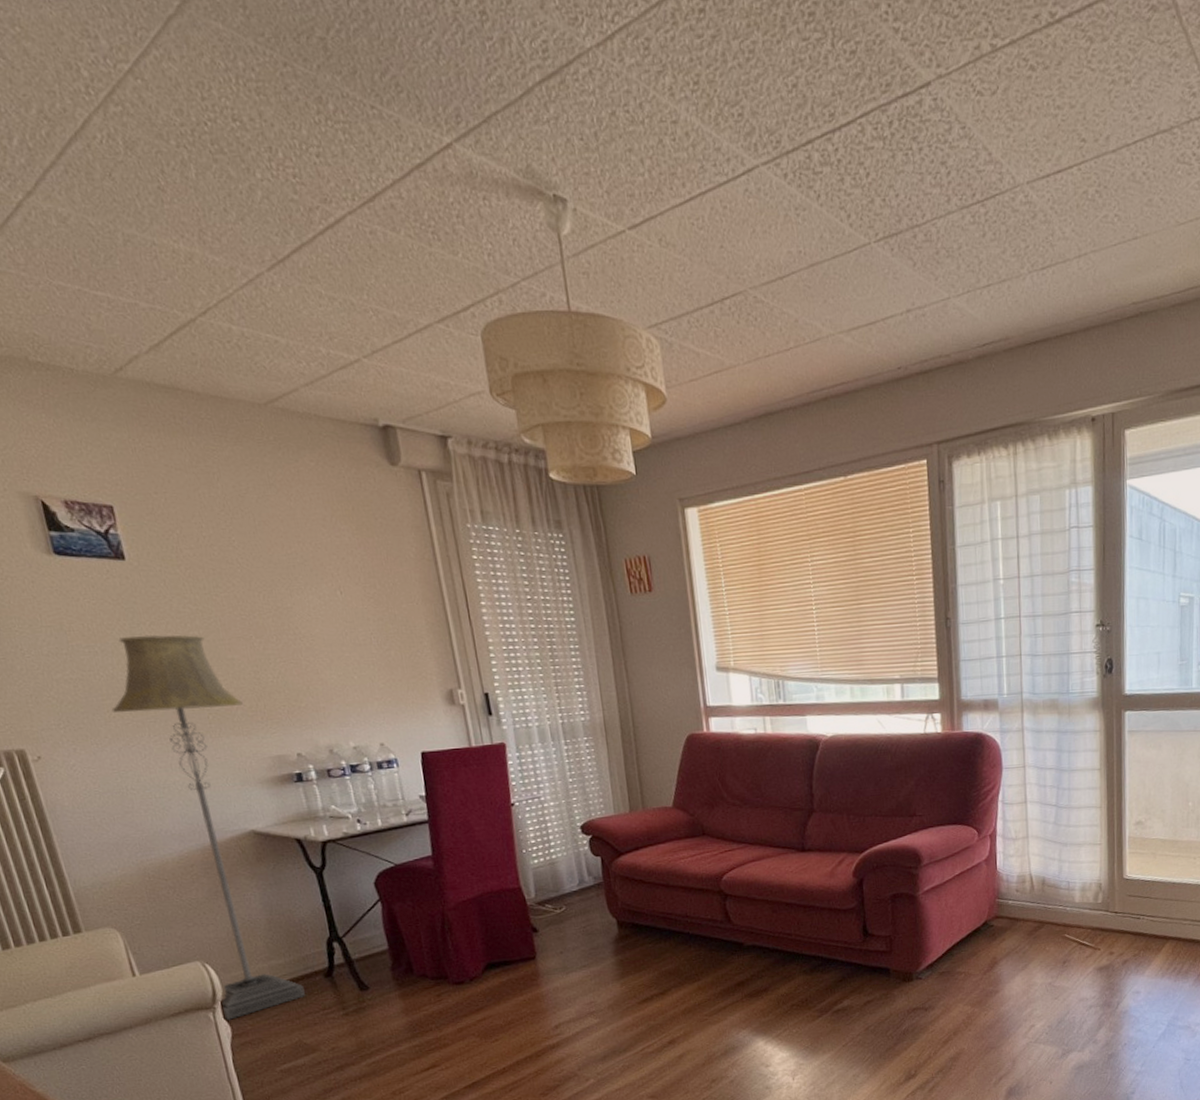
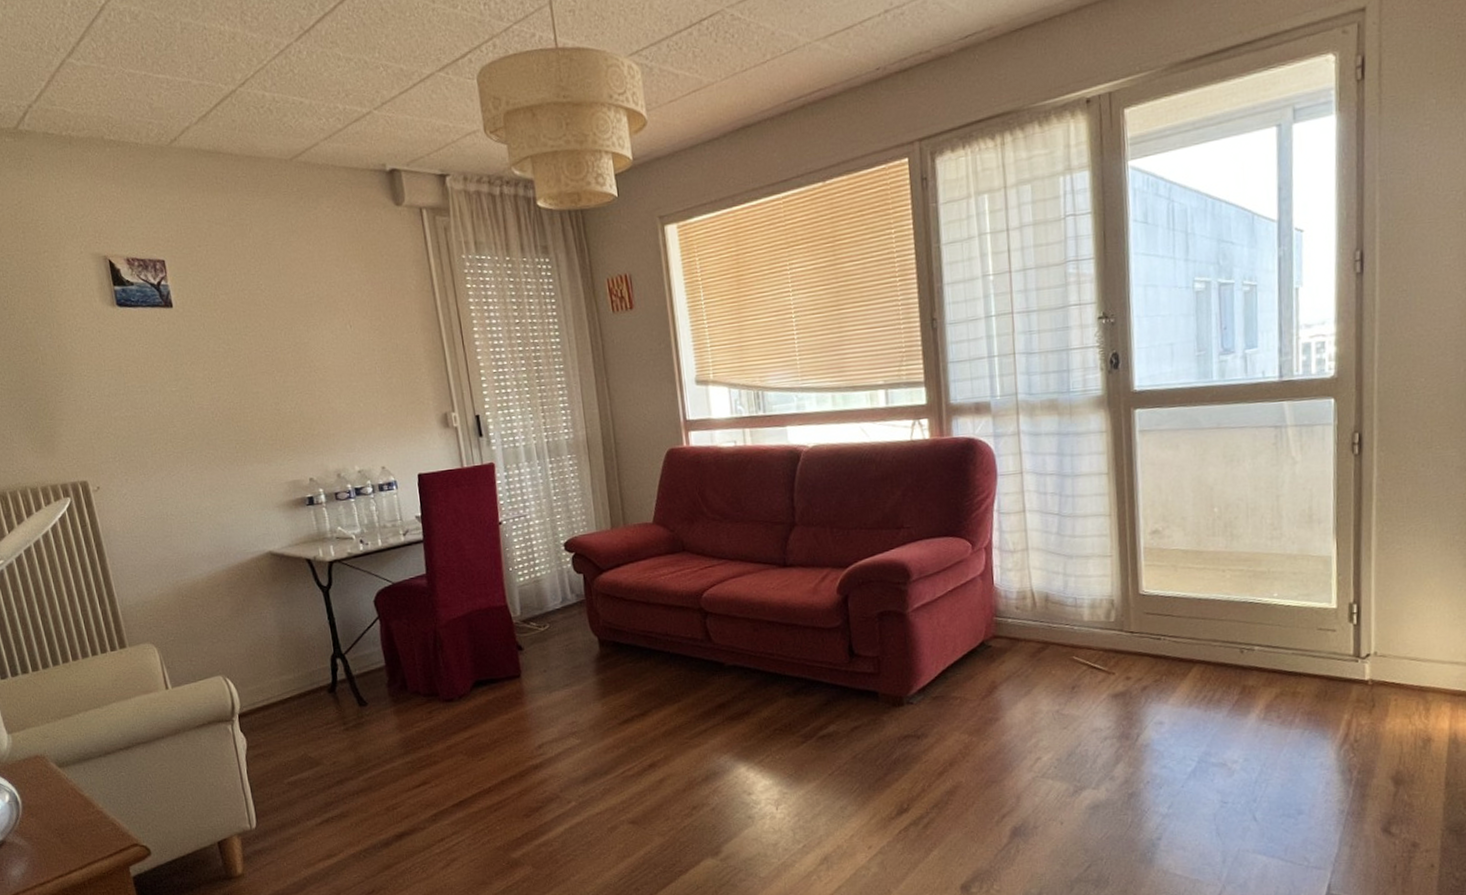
floor lamp: present [111,634,305,1020] -> none [157,372,311,733]

